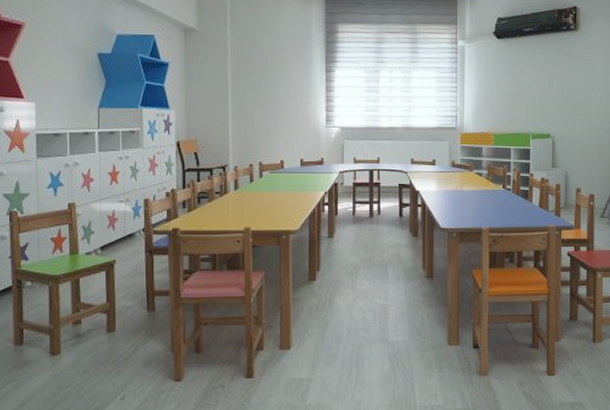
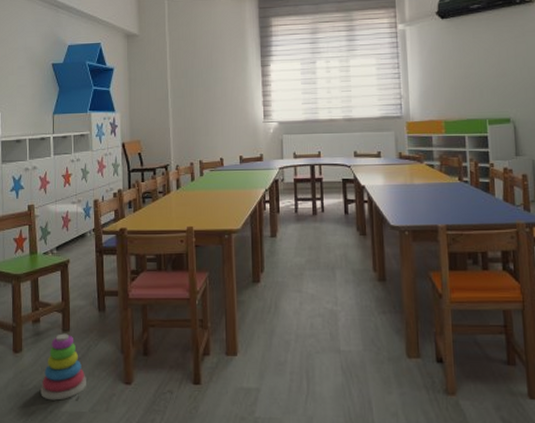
stacking toy: none [81,334,133,401] -> present [40,333,86,401]

